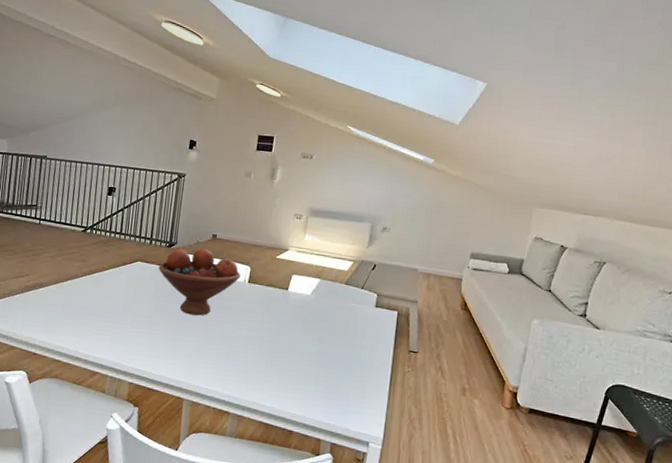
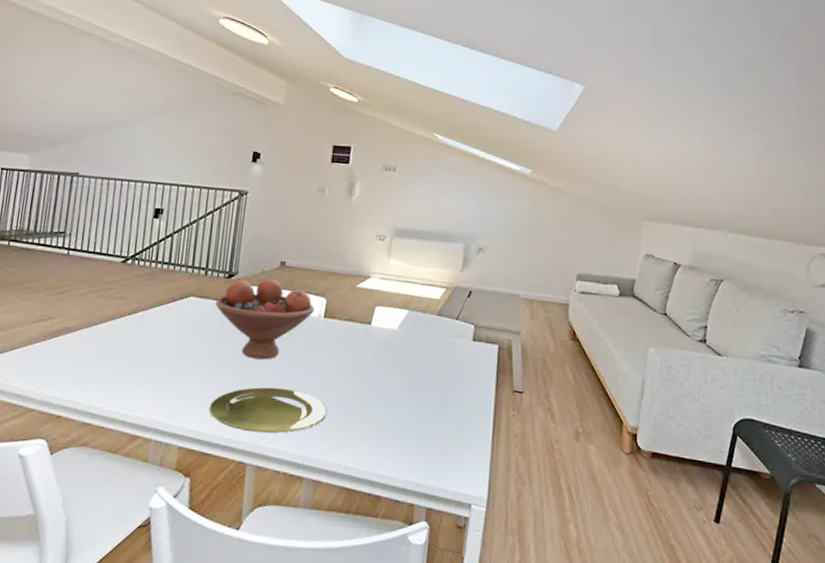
plate: none [153,338,250,376] -> present [209,387,328,434]

